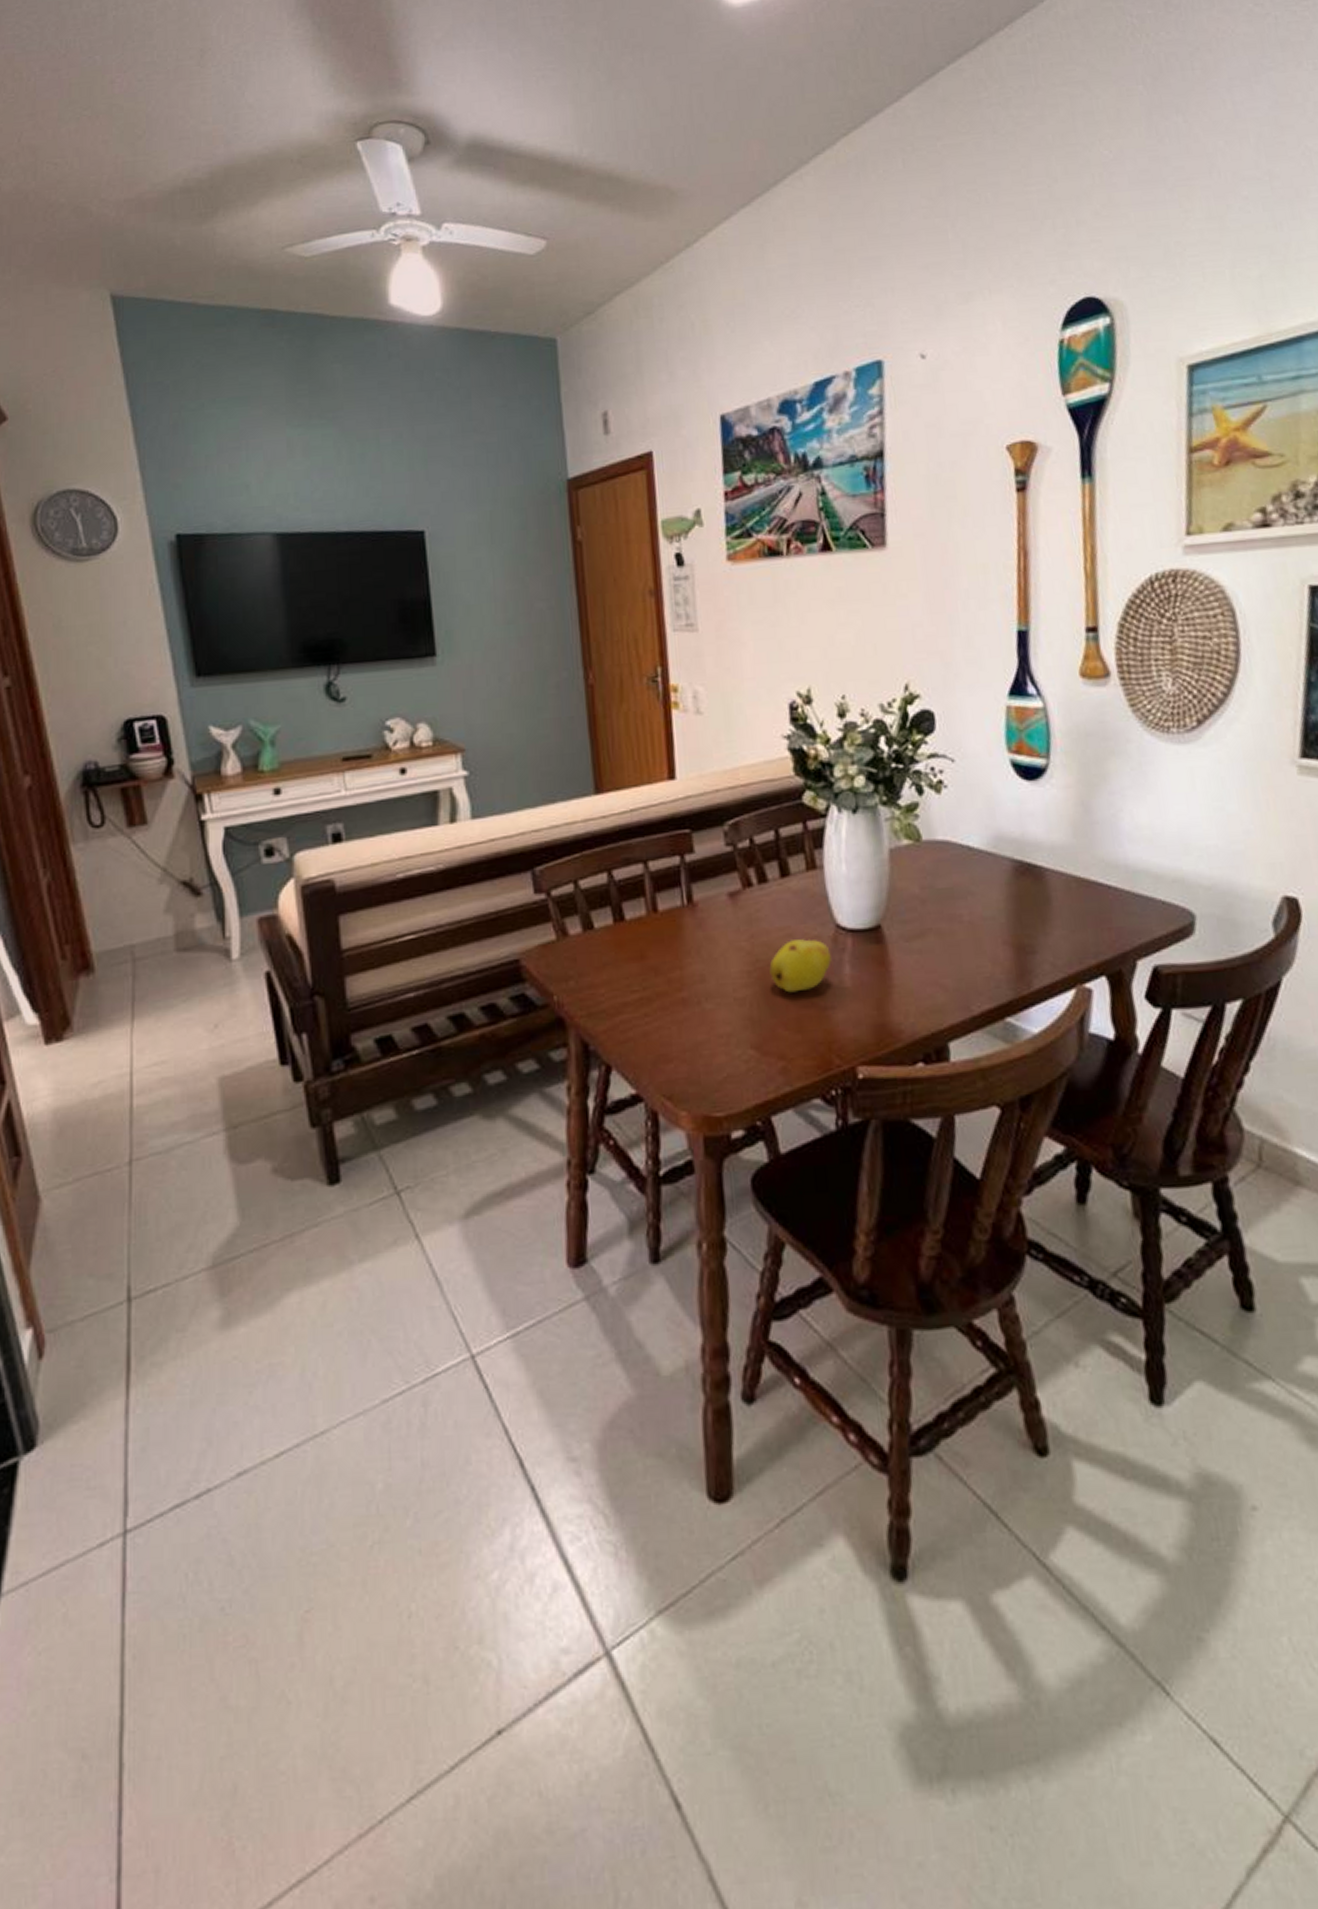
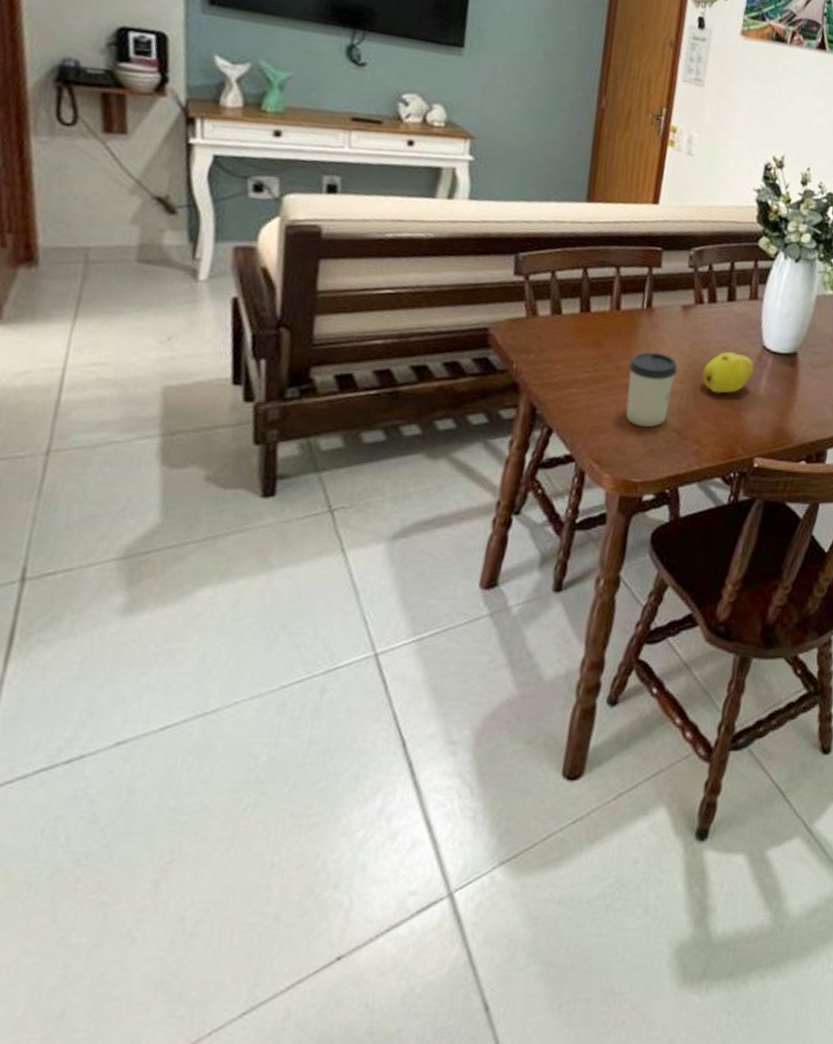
cup: none [681,954,739,1048] -> present [626,352,678,427]

